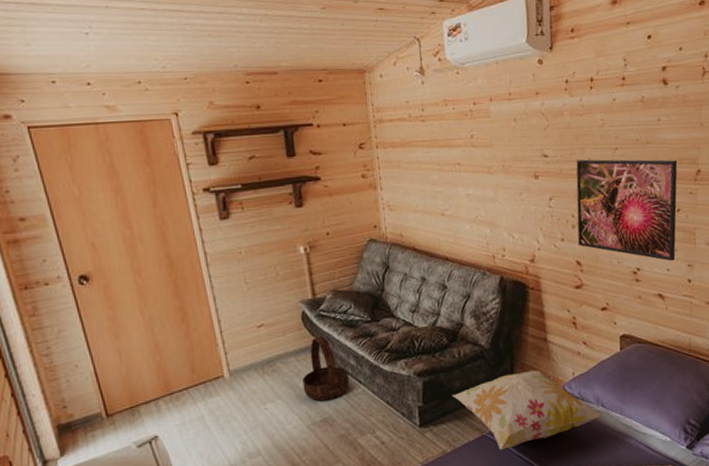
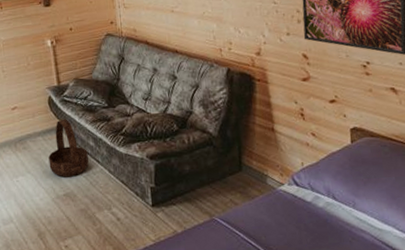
decorative pillow: present [452,370,603,450] -> none [182,158,334,234]

